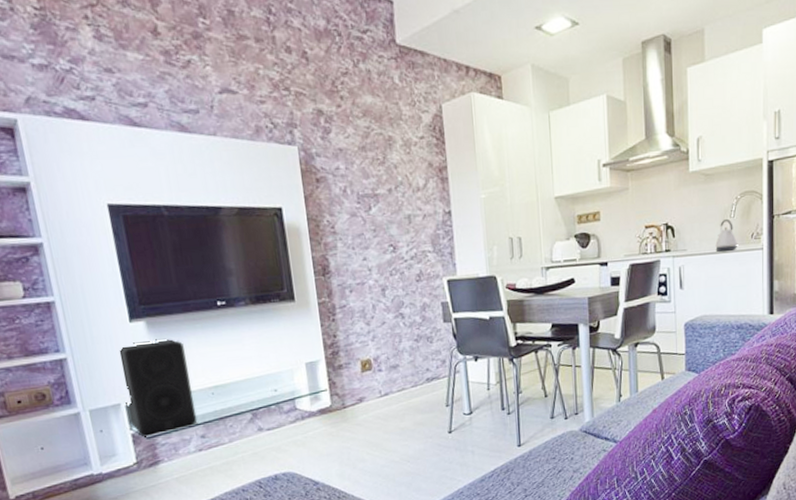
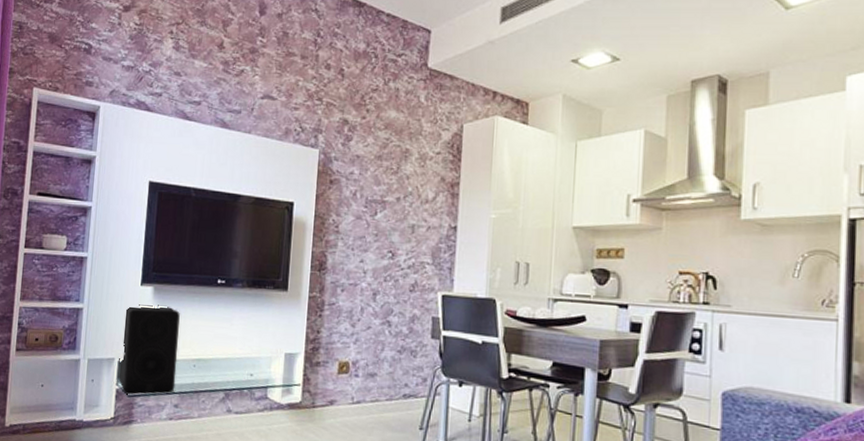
kettle: present [715,218,738,252] -> none [770,277,803,317]

